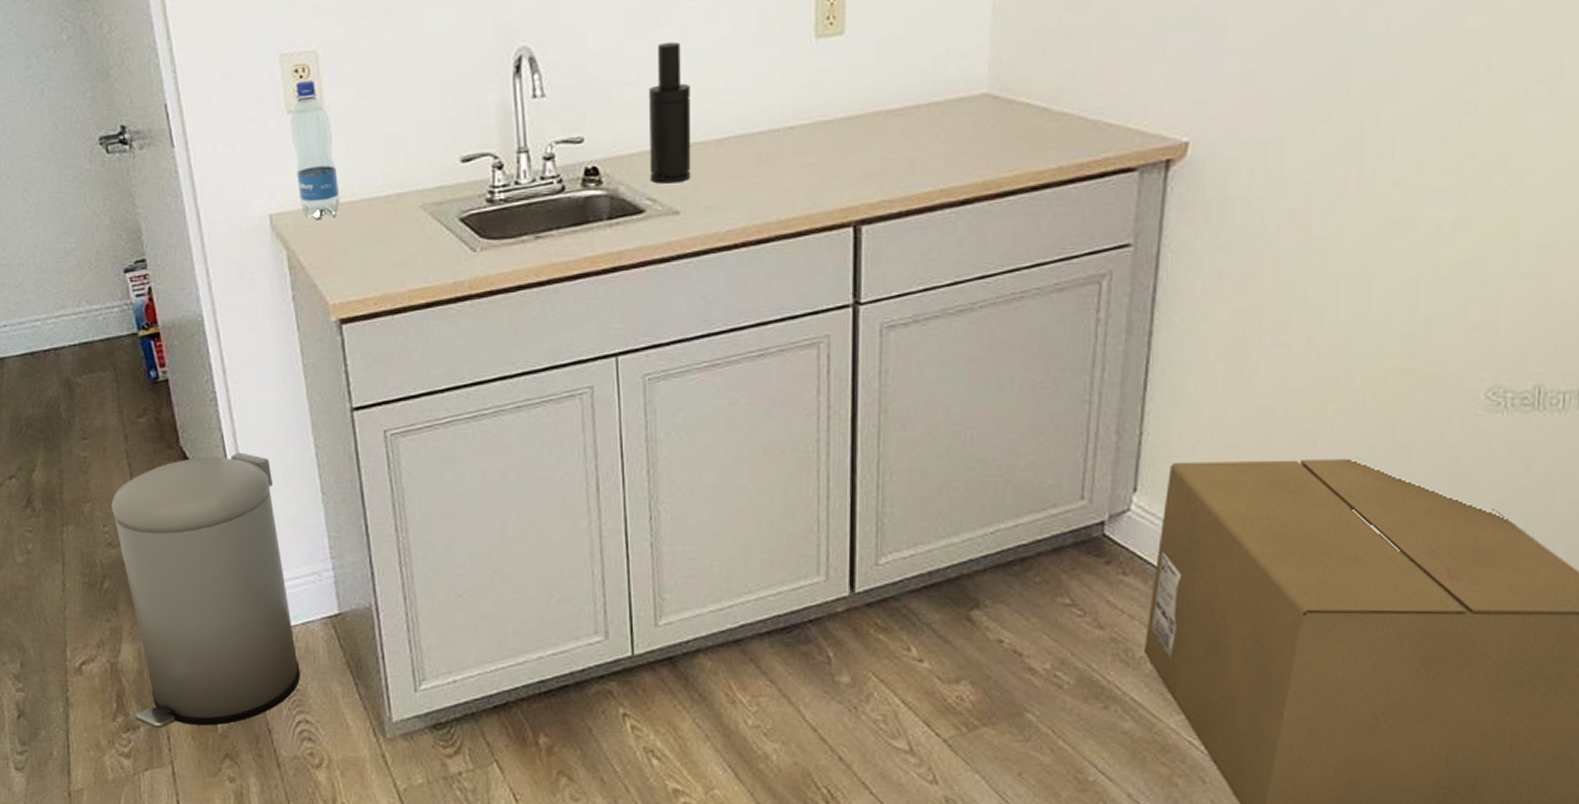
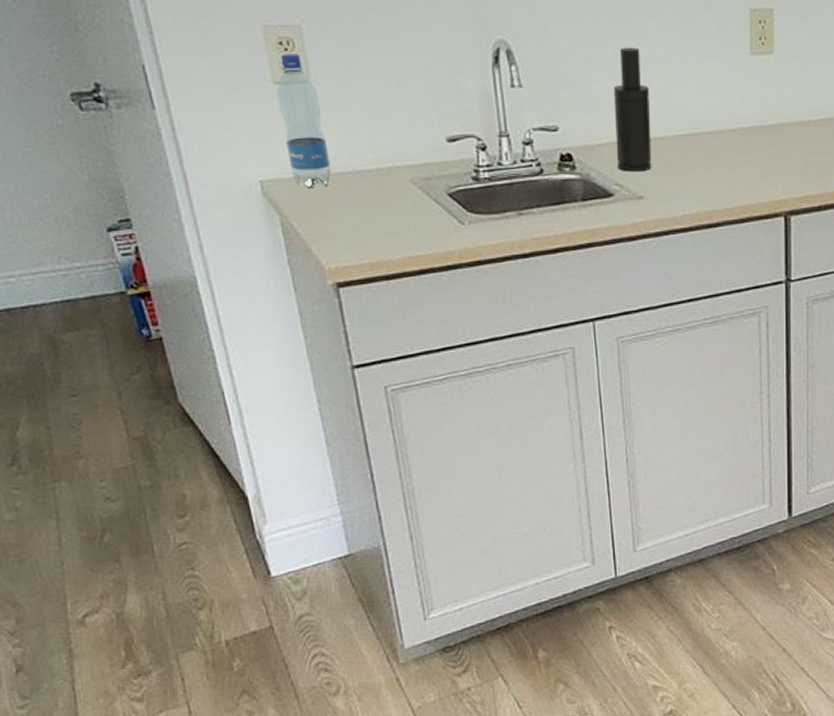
pedal bin: present [111,452,300,729] -> none [107,408,314,672]

